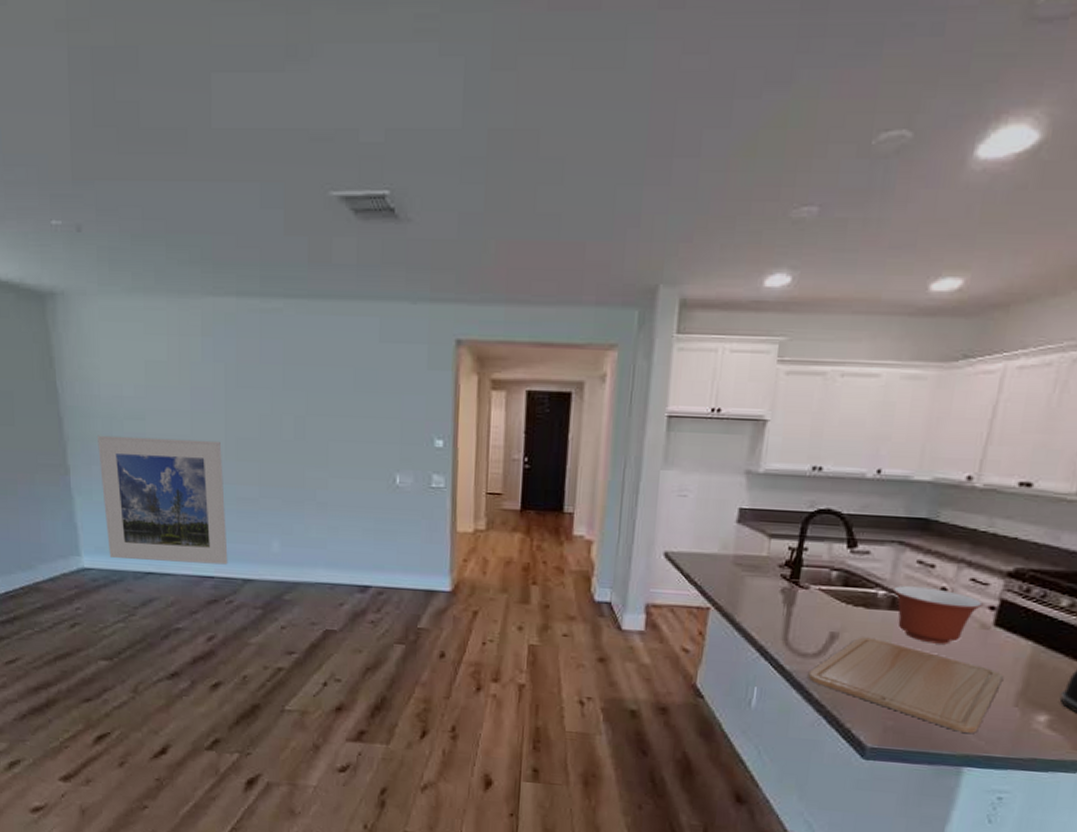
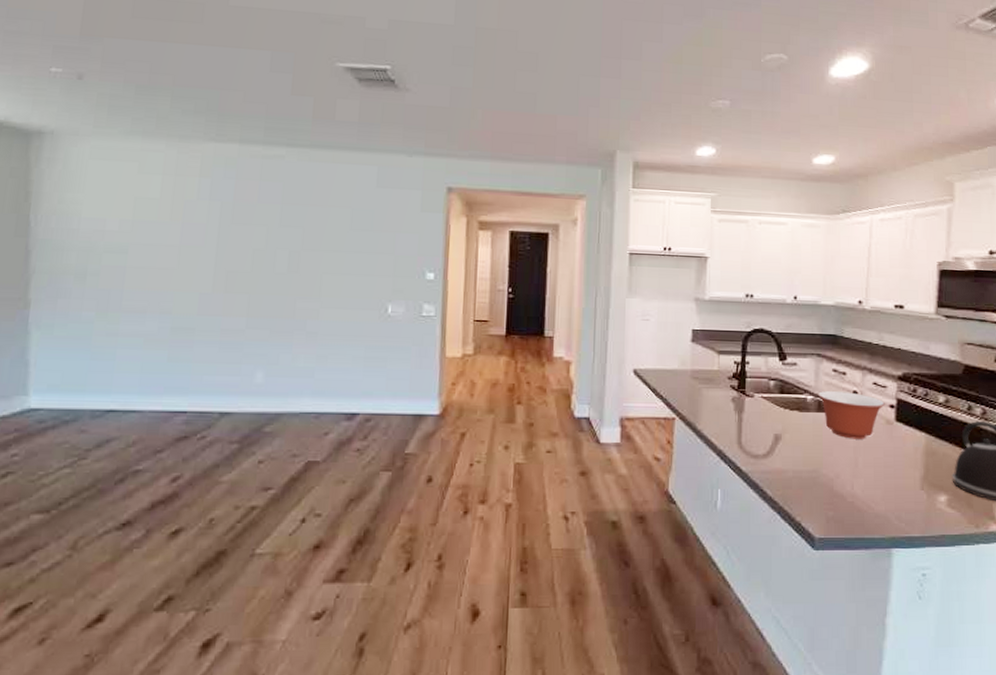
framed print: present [98,435,228,565] -> none [64,268,210,398]
chopping board: present [808,637,1004,733] -> none [761,437,910,517]

